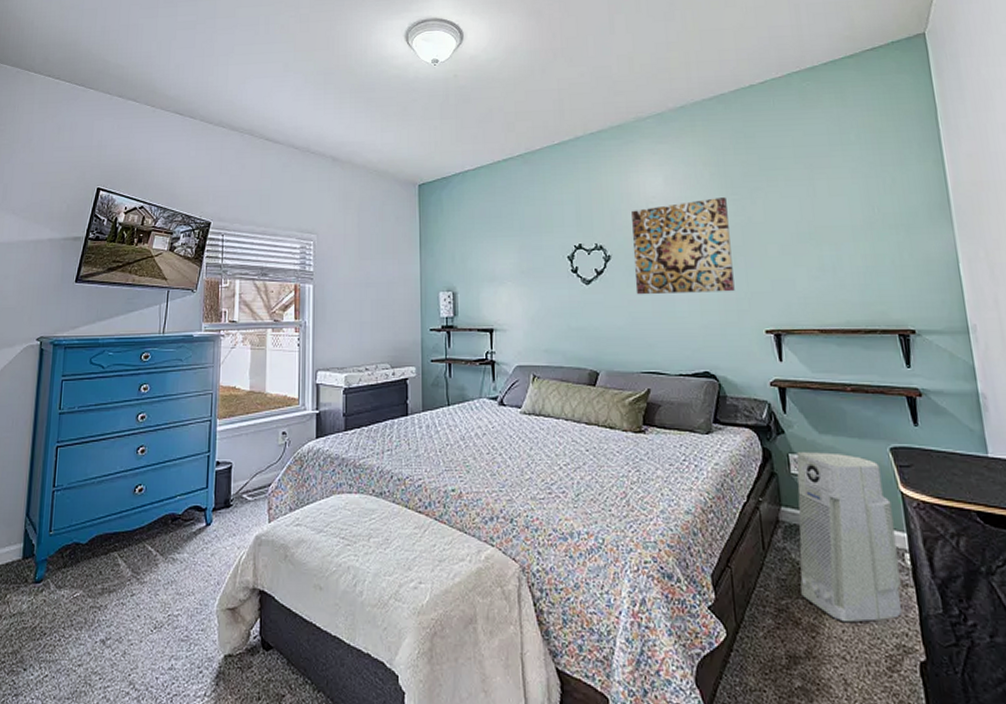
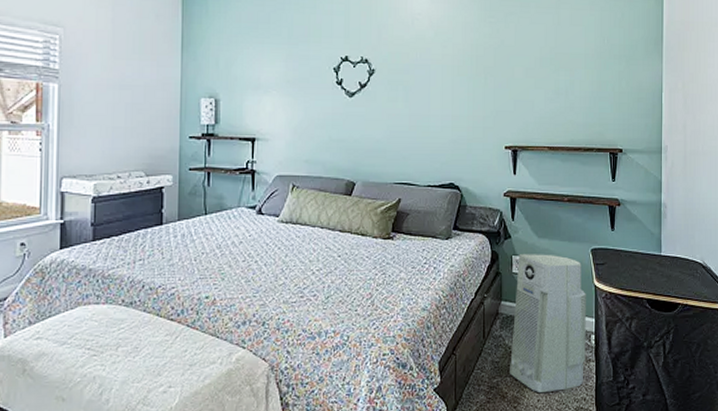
wall art: present [631,197,735,295] -> none [395,19,484,110]

